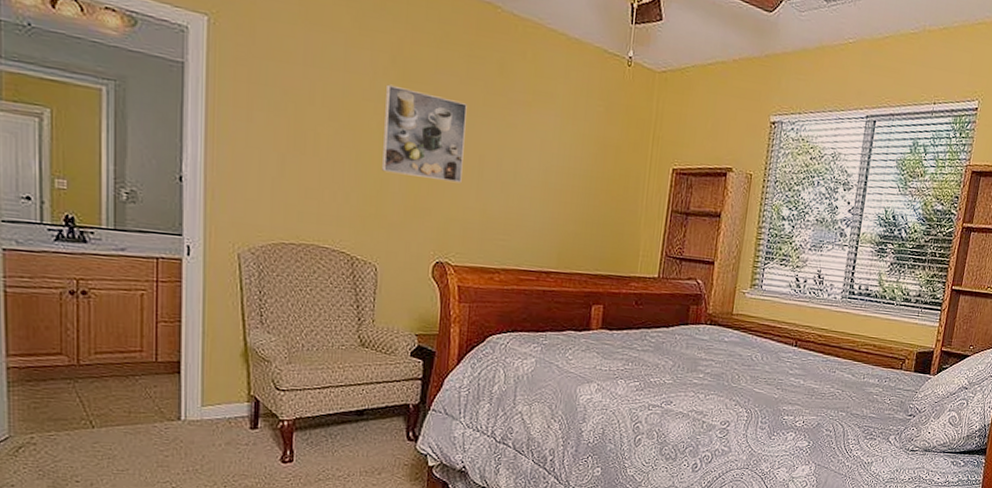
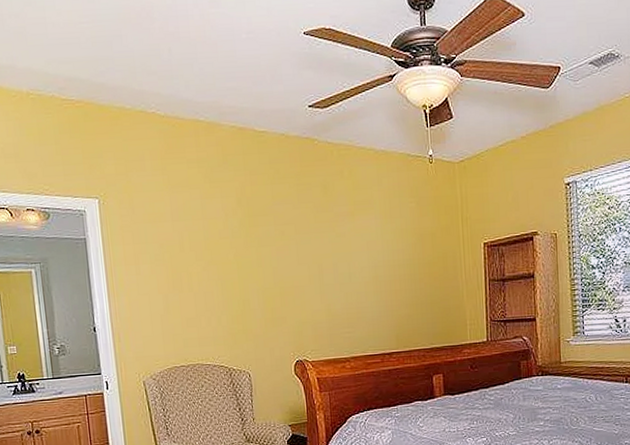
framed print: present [382,84,467,184] -> none [236,222,307,294]

